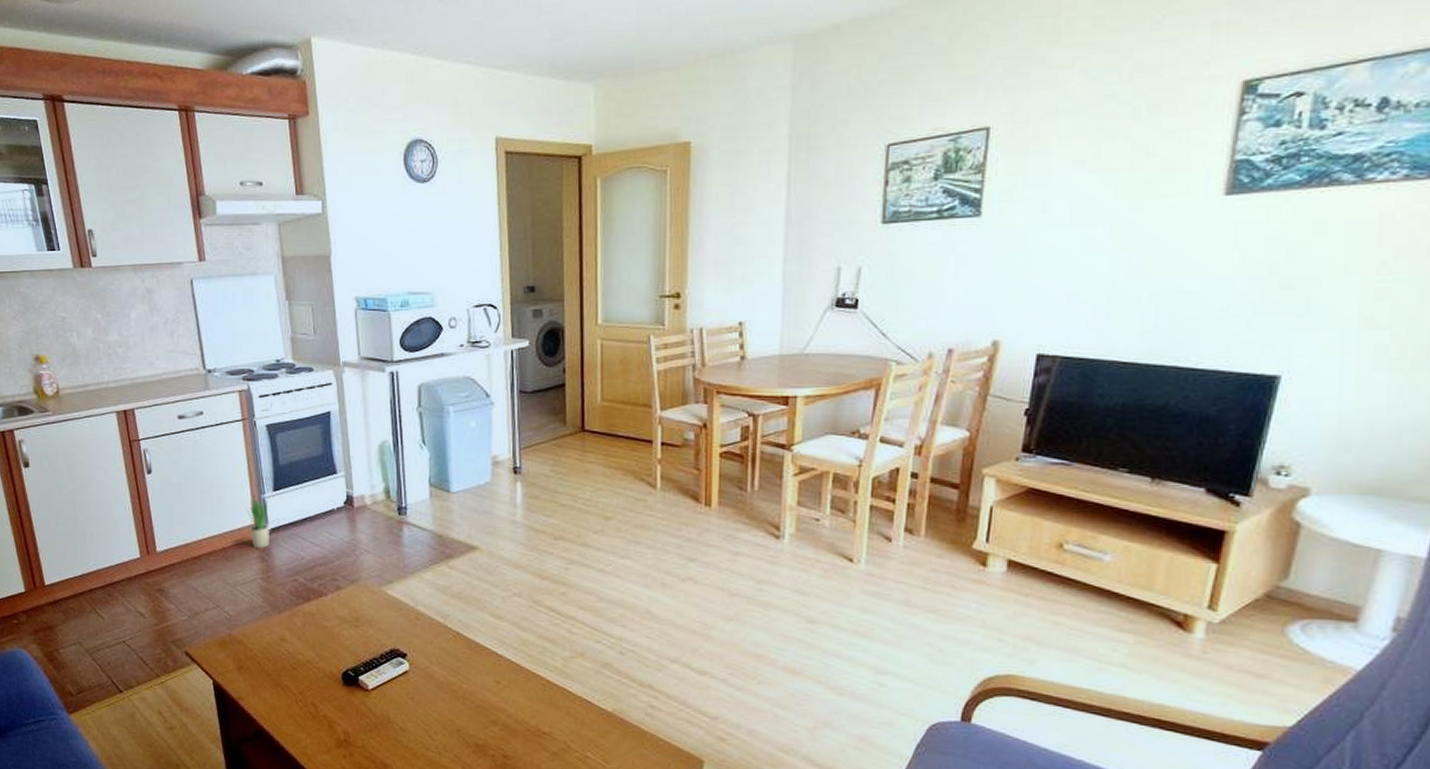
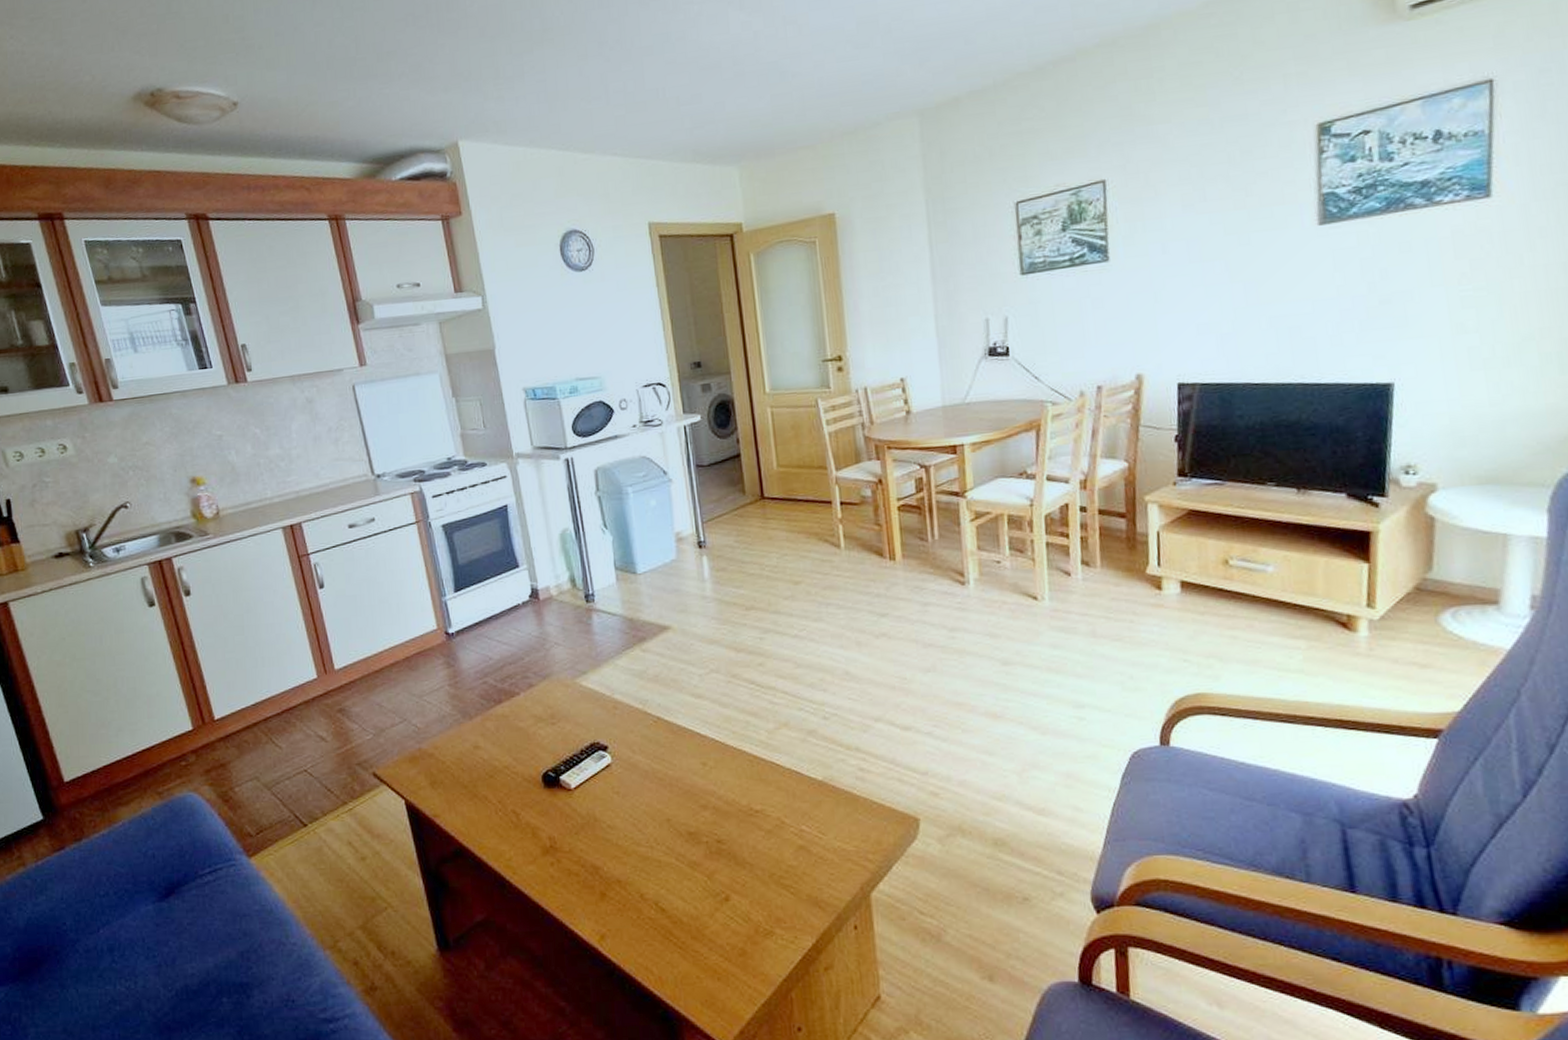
potted plant: present [246,495,269,548] -> none [427,598,454,653]

